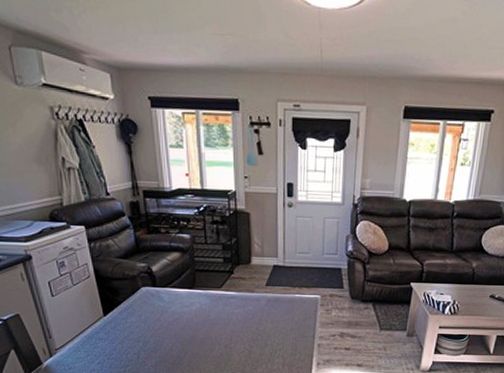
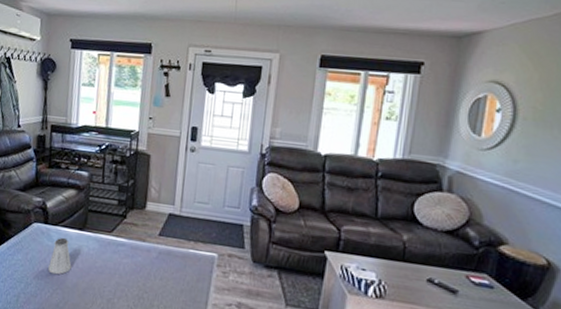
saltshaker: none [164,297,187,331] -> present [48,237,72,275]

